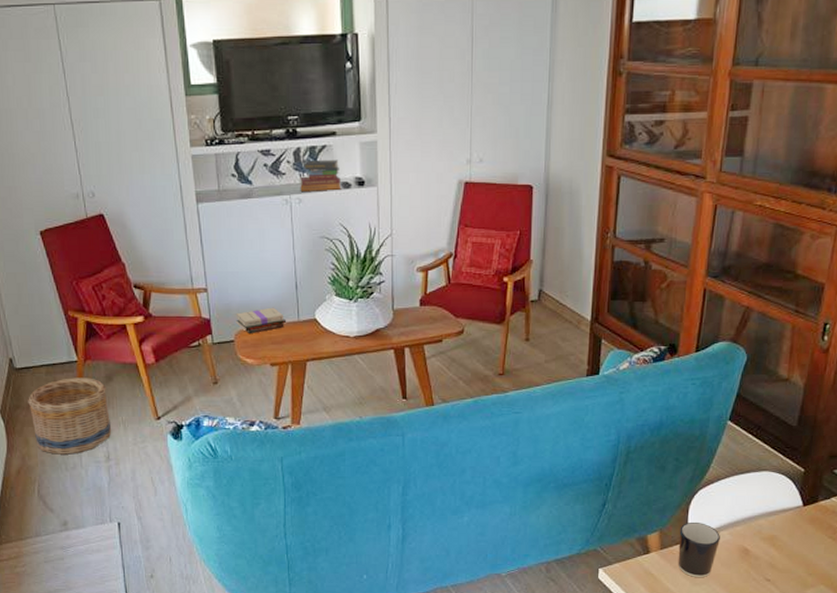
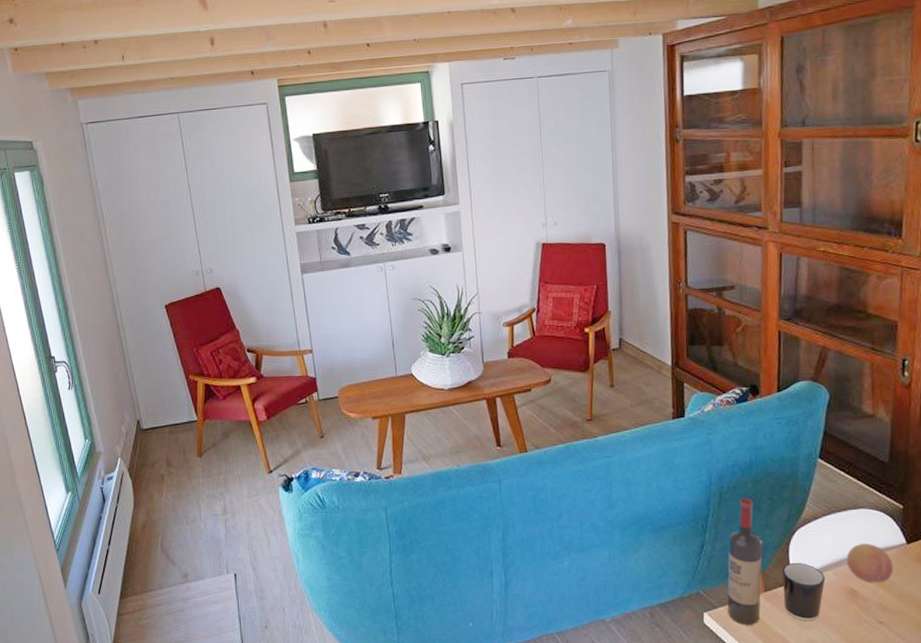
basket: present [28,378,111,455] -> none [153,435,227,509]
books: present [236,307,287,333] -> none [339,364,386,389]
books: present [299,159,341,191] -> none [391,229,429,259]
wine bottle: none [623,457,663,581] -> present [727,497,763,625]
fruit: none [743,504,788,542] -> present [846,543,894,582]

